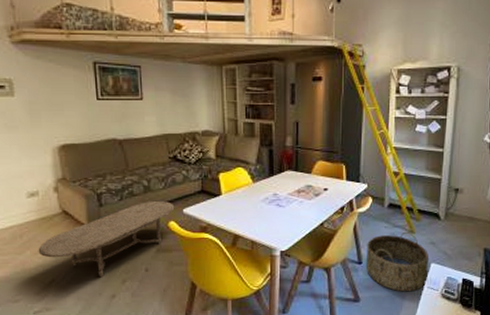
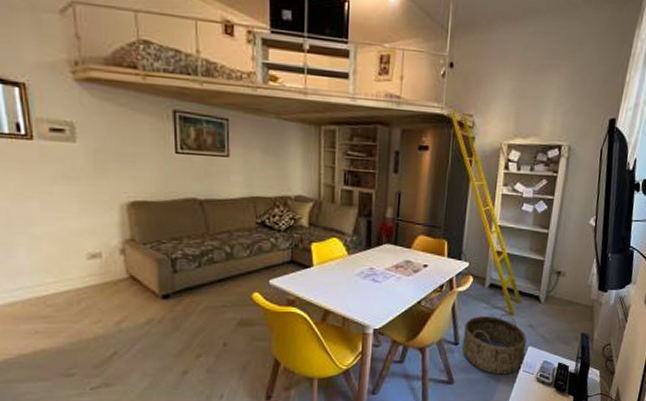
coffee table: present [38,200,175,278] -> none [98,269,260,352]

